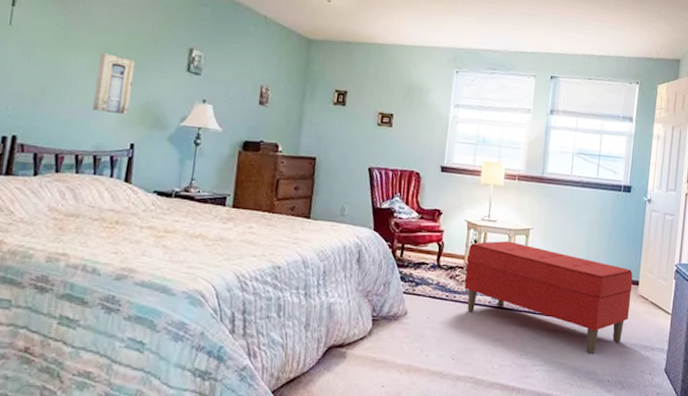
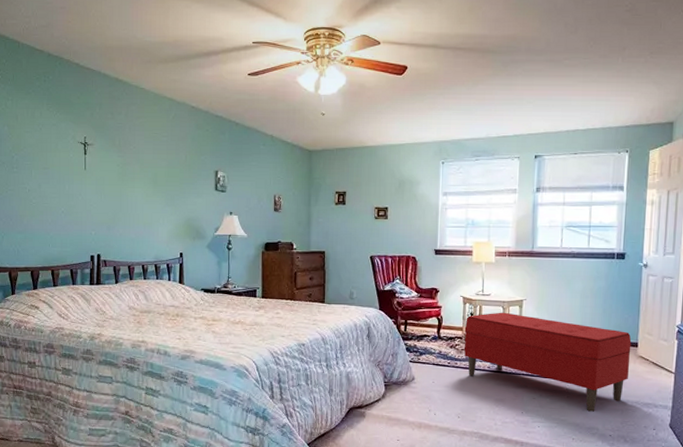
wall art: present [92,53,135,114] -> none [149,183,176,230]

